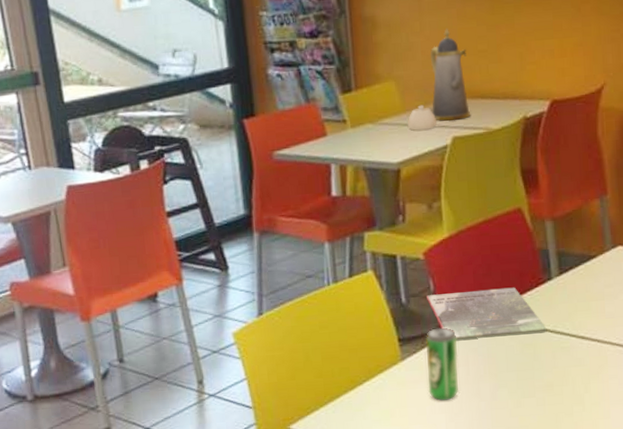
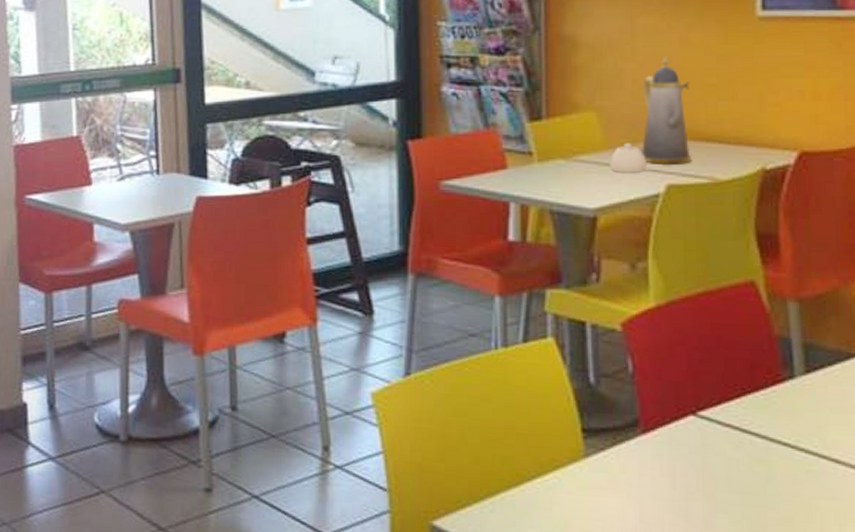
beverage can: present [425,327,459,401] -> none [618,421,662,519]
magazine: present [426,287,547,340] -> none [621,377,786,446]

